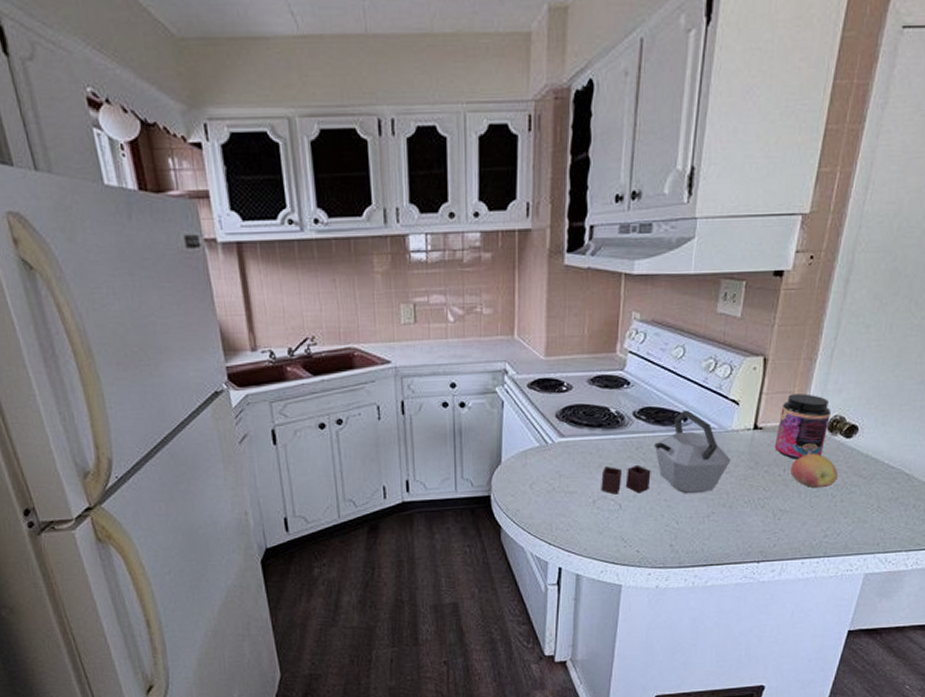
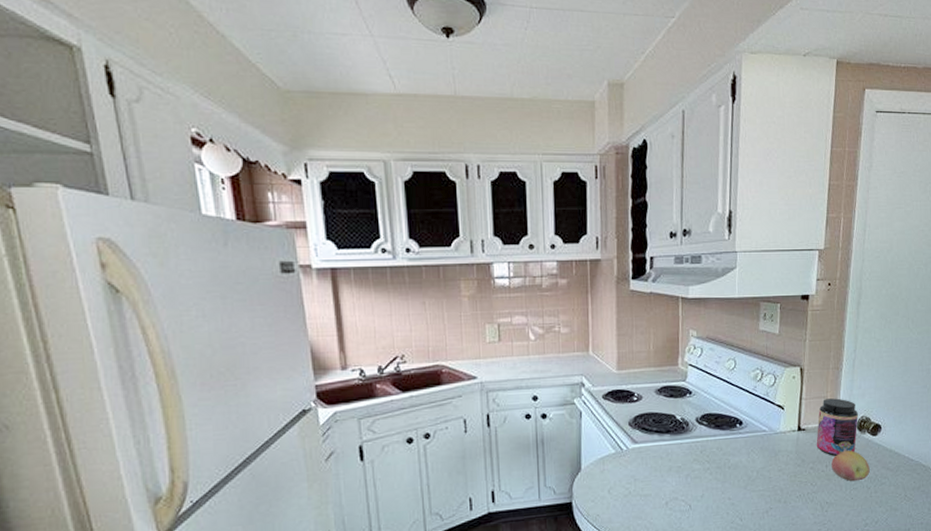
kettle: present [601,410,731,495] -> none [672,415,782,496]

